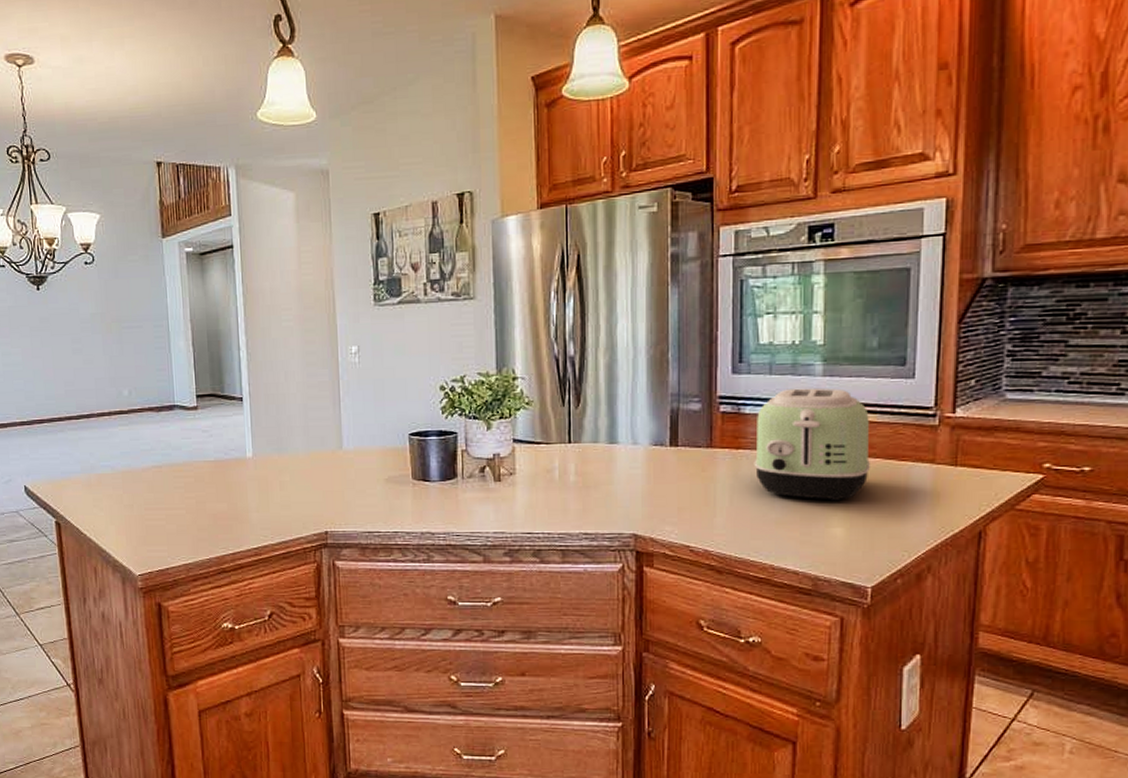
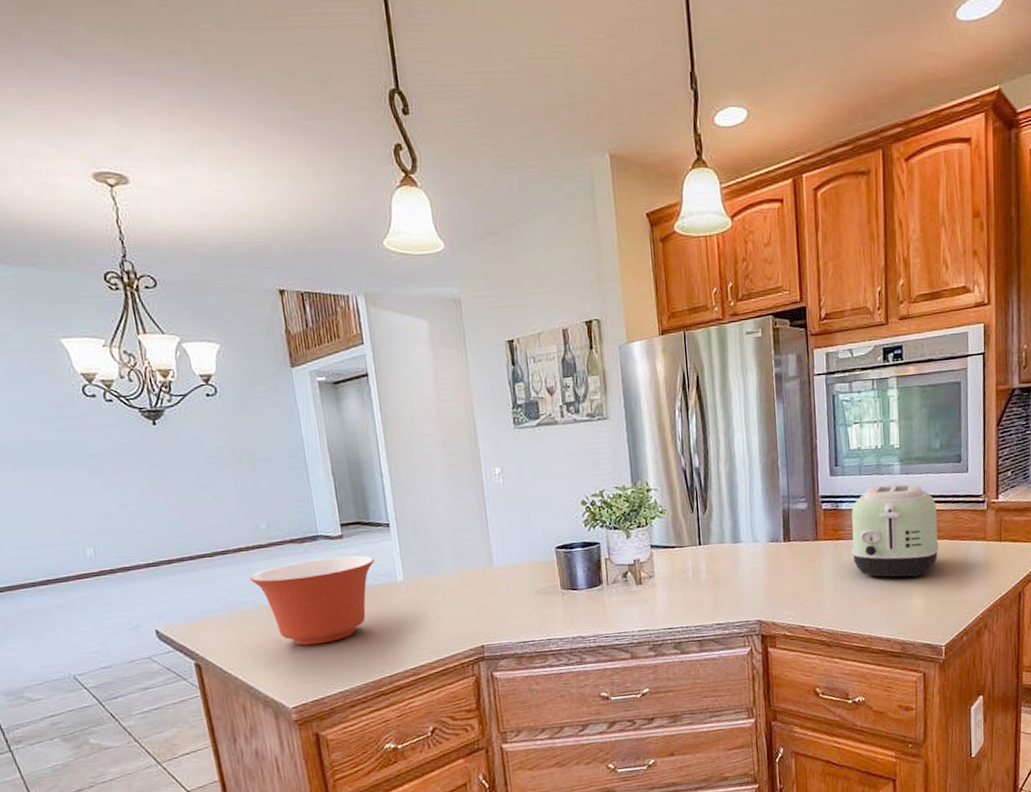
mixing bowl: none [109,428,226,514] -> present [249,555,375,646]

